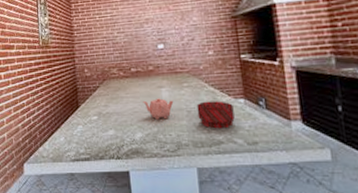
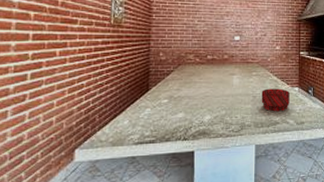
teapot: present [143,98,174,120] -> none [215,84,243,104]

